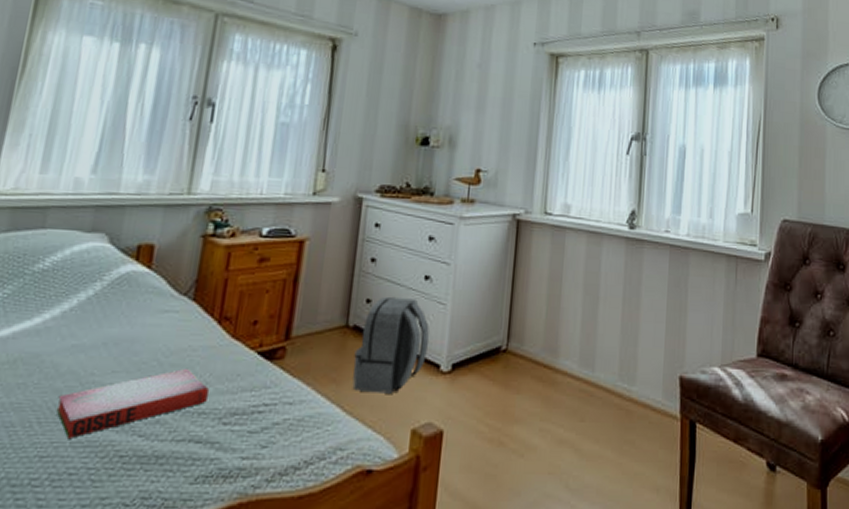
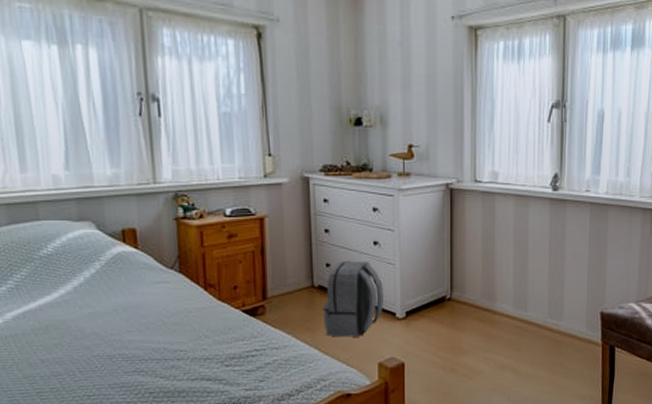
hardback book: present [55,368,209,438] -> none [89,325,209,382]

